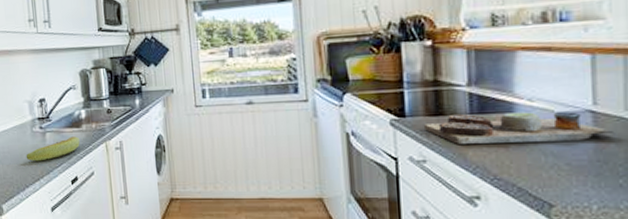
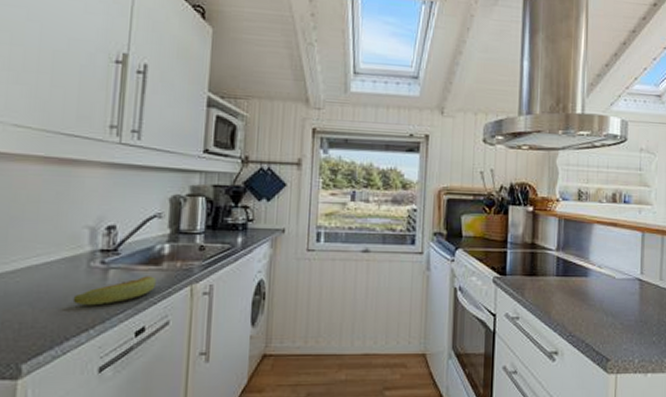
cutting board: present [423,112,616,144] -> none [519,276,653,304]

